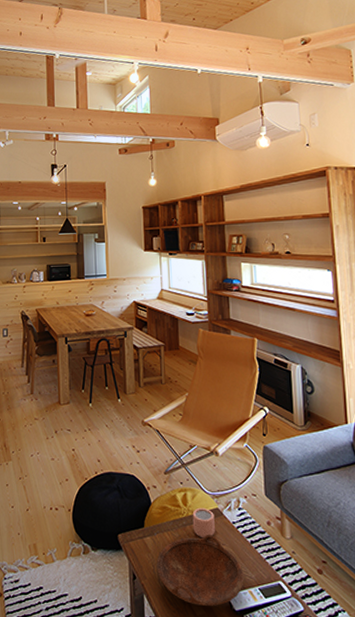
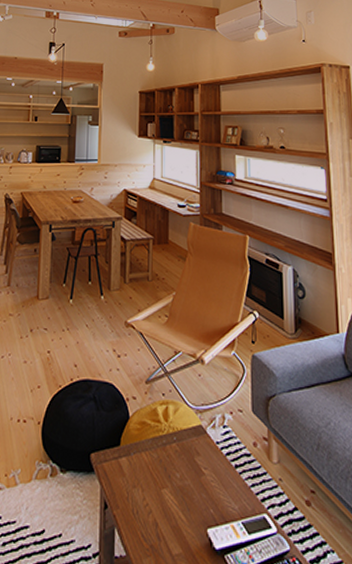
bowl: present [157,534,244,606] -> none [131,455,226,543]
mug: present [192,507,215,539] -> none [173,423,197,461]

